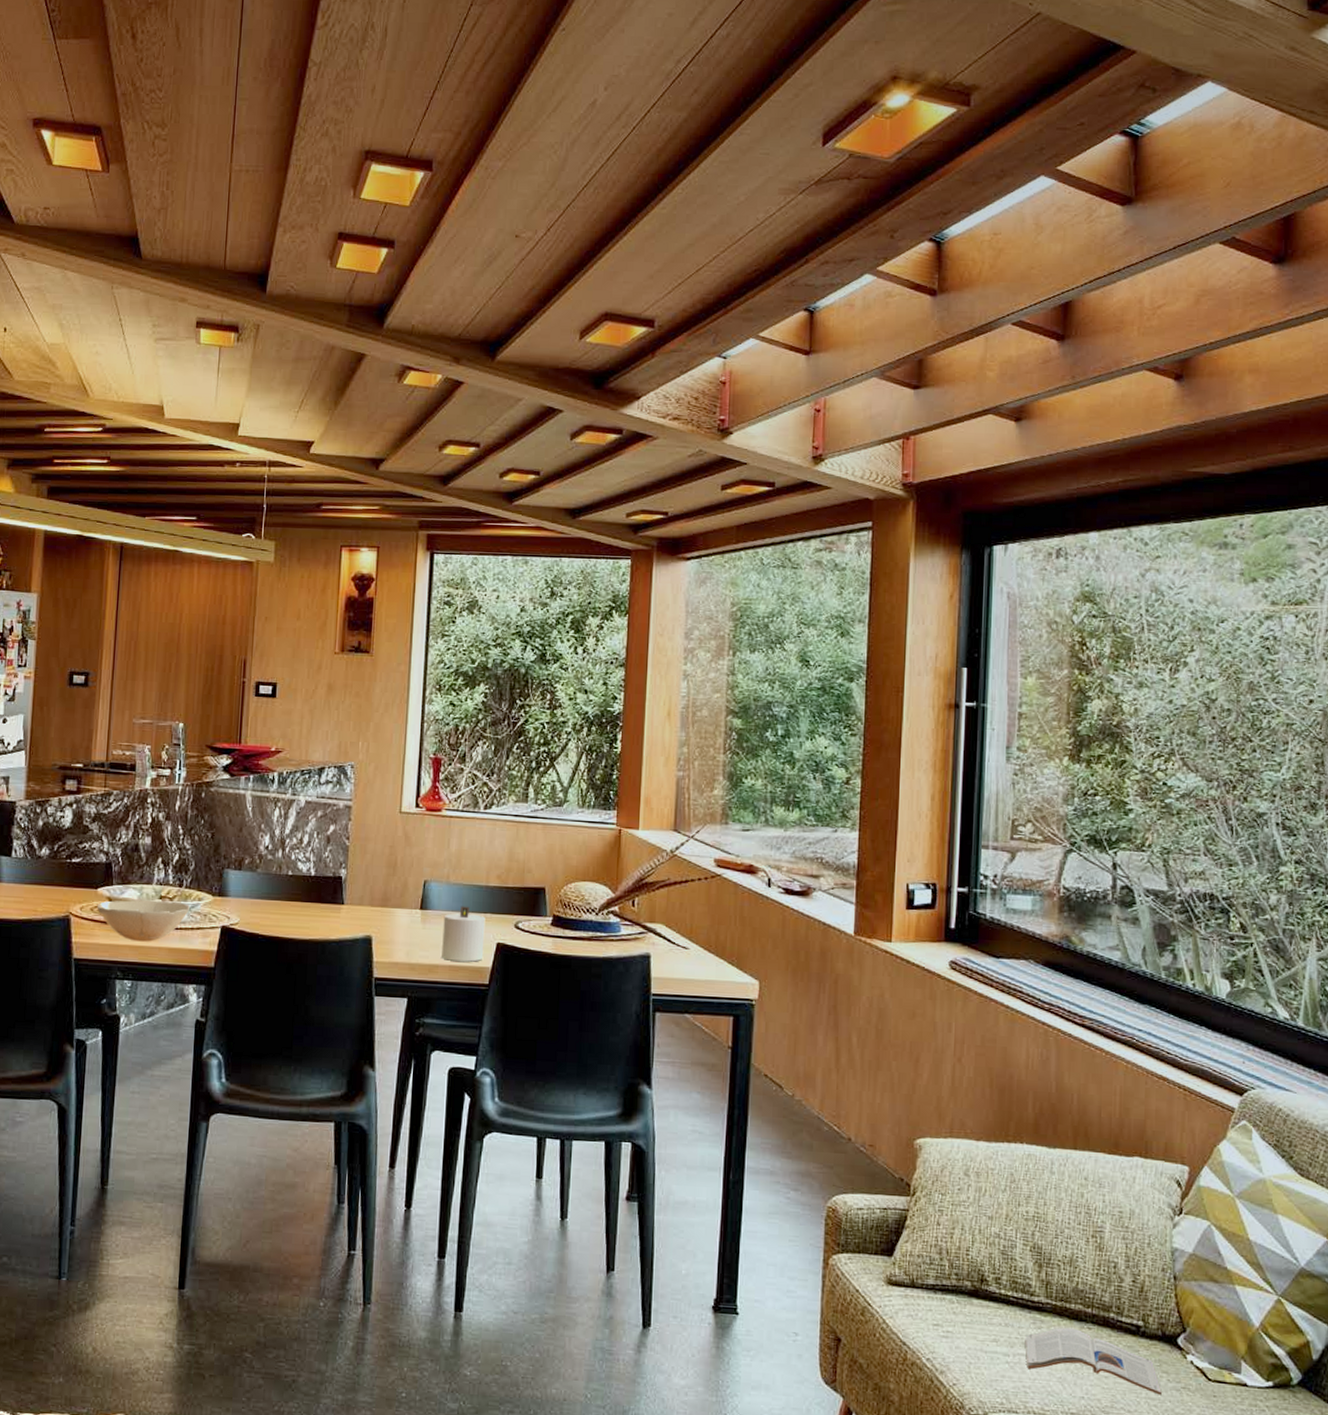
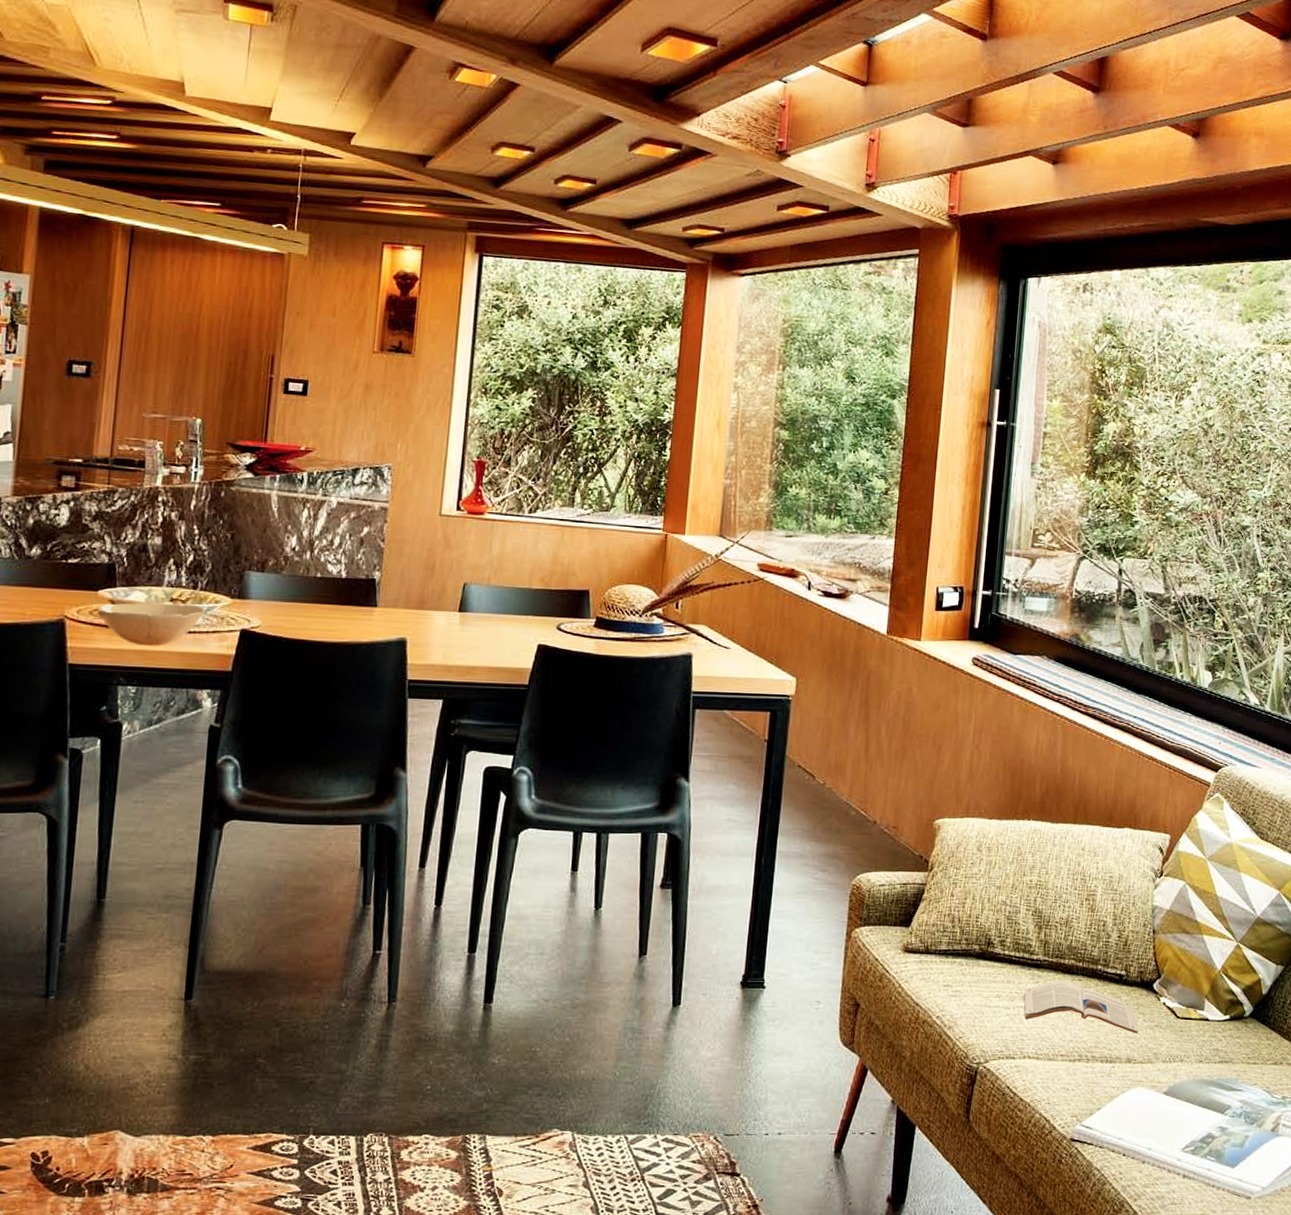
candle: present [442,906,486,962] -> none [480,608,527,663]

